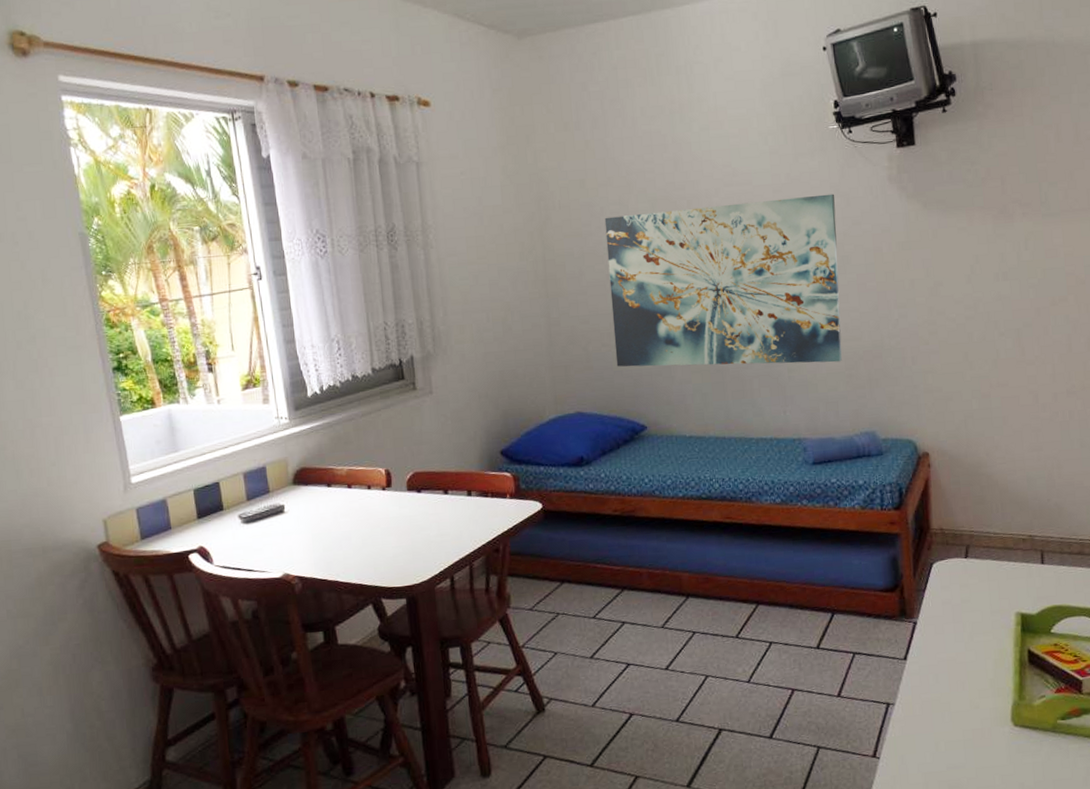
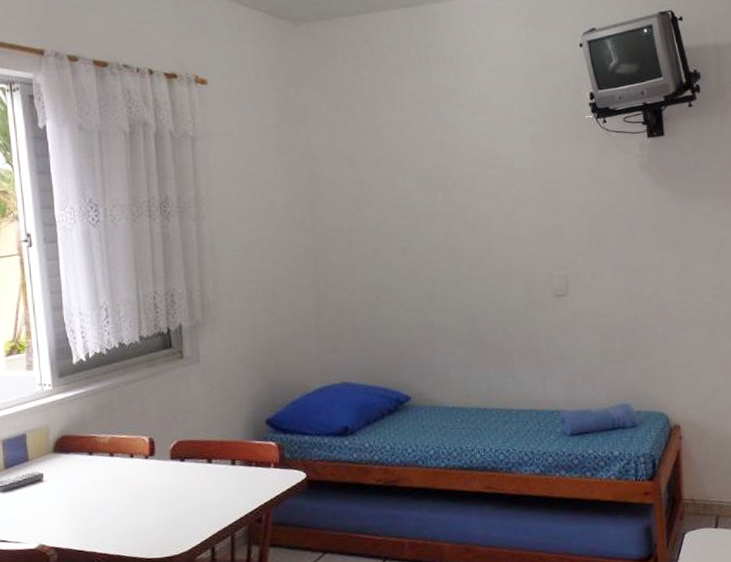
wall art: present [604,194,842,367] -> none [373,178,598,339]

